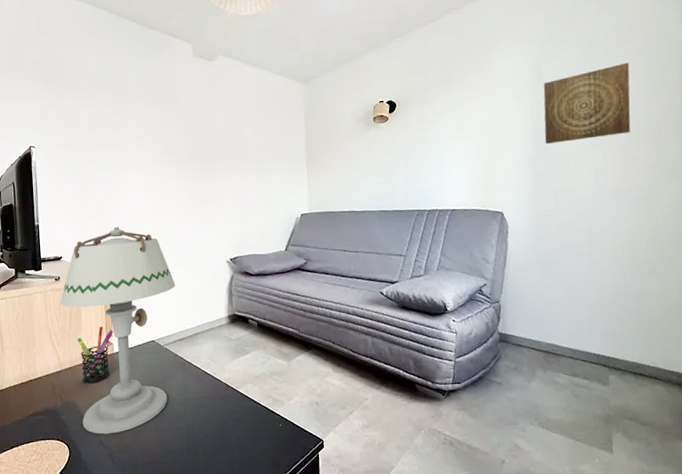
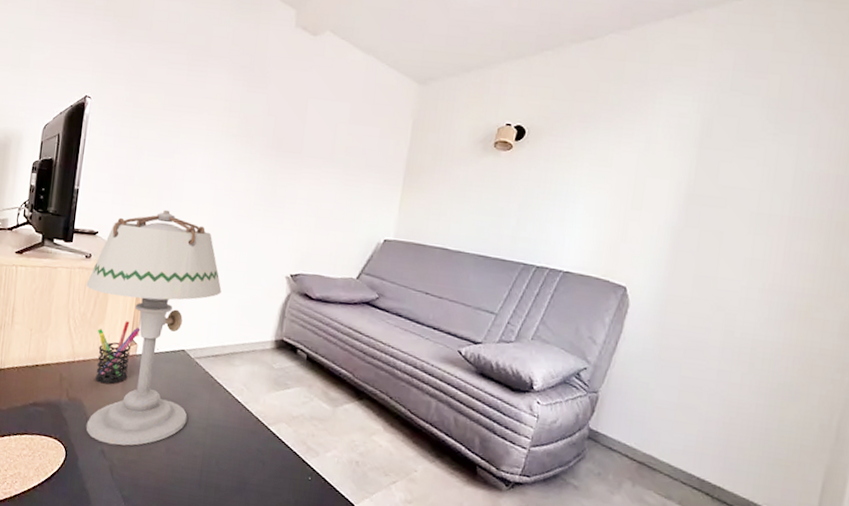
wall art: present [543,62,631,144] -> none [697,136,826,223]

